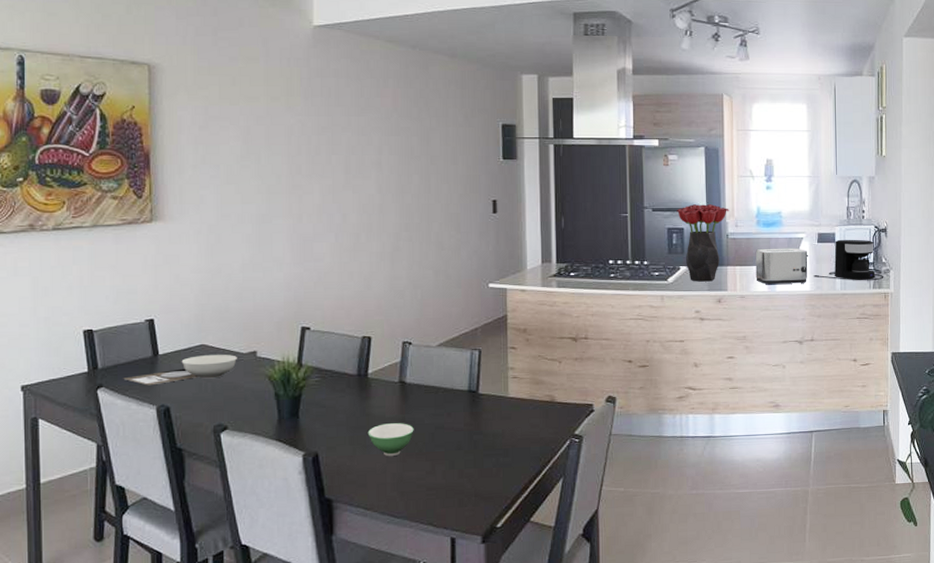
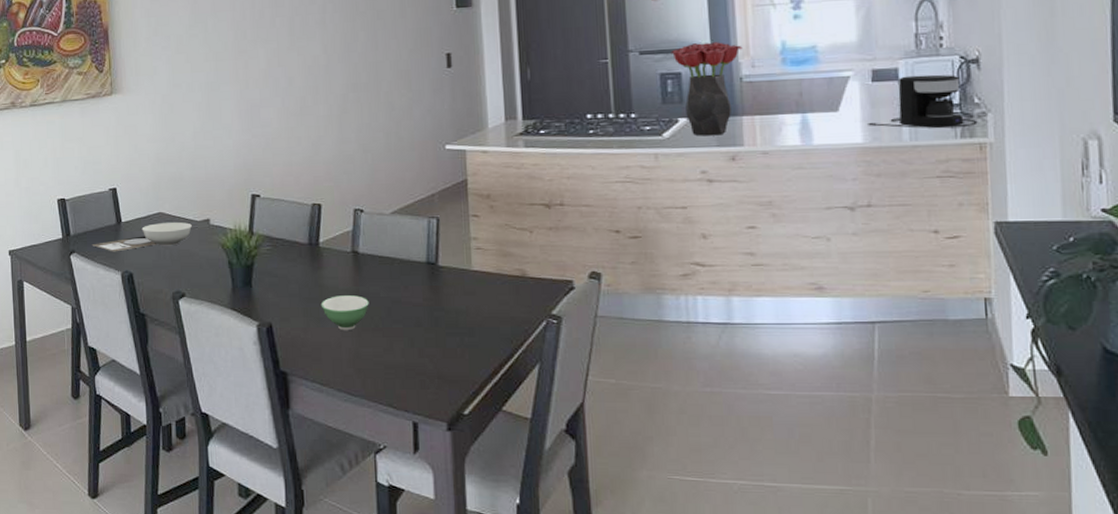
toaster: present [755,248,809,285] -> none [781,89,860,138]

